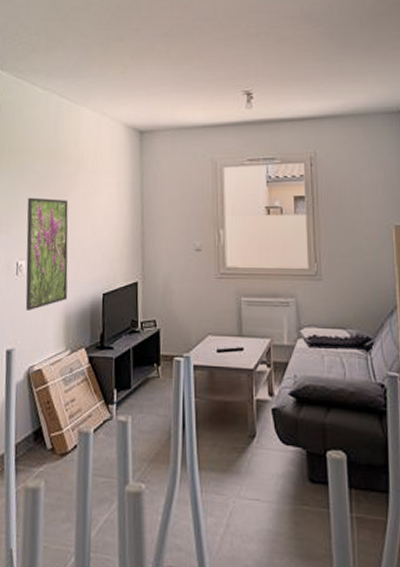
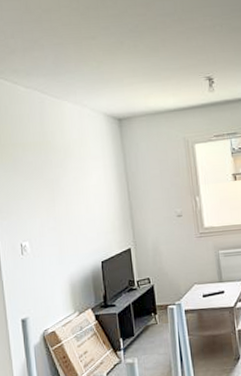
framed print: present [25,197,69,310] -> none [23,185,70,284]

